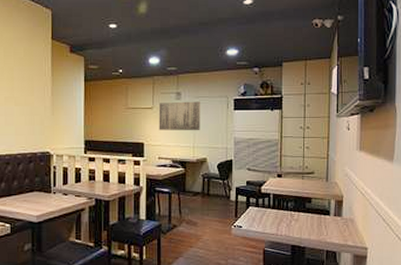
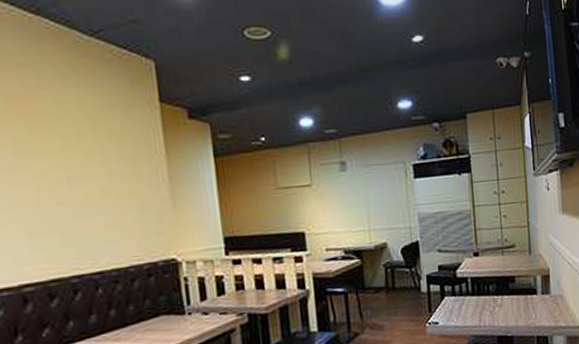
wall art: present [158,101,200,131] -> none [319,171,375,214]

